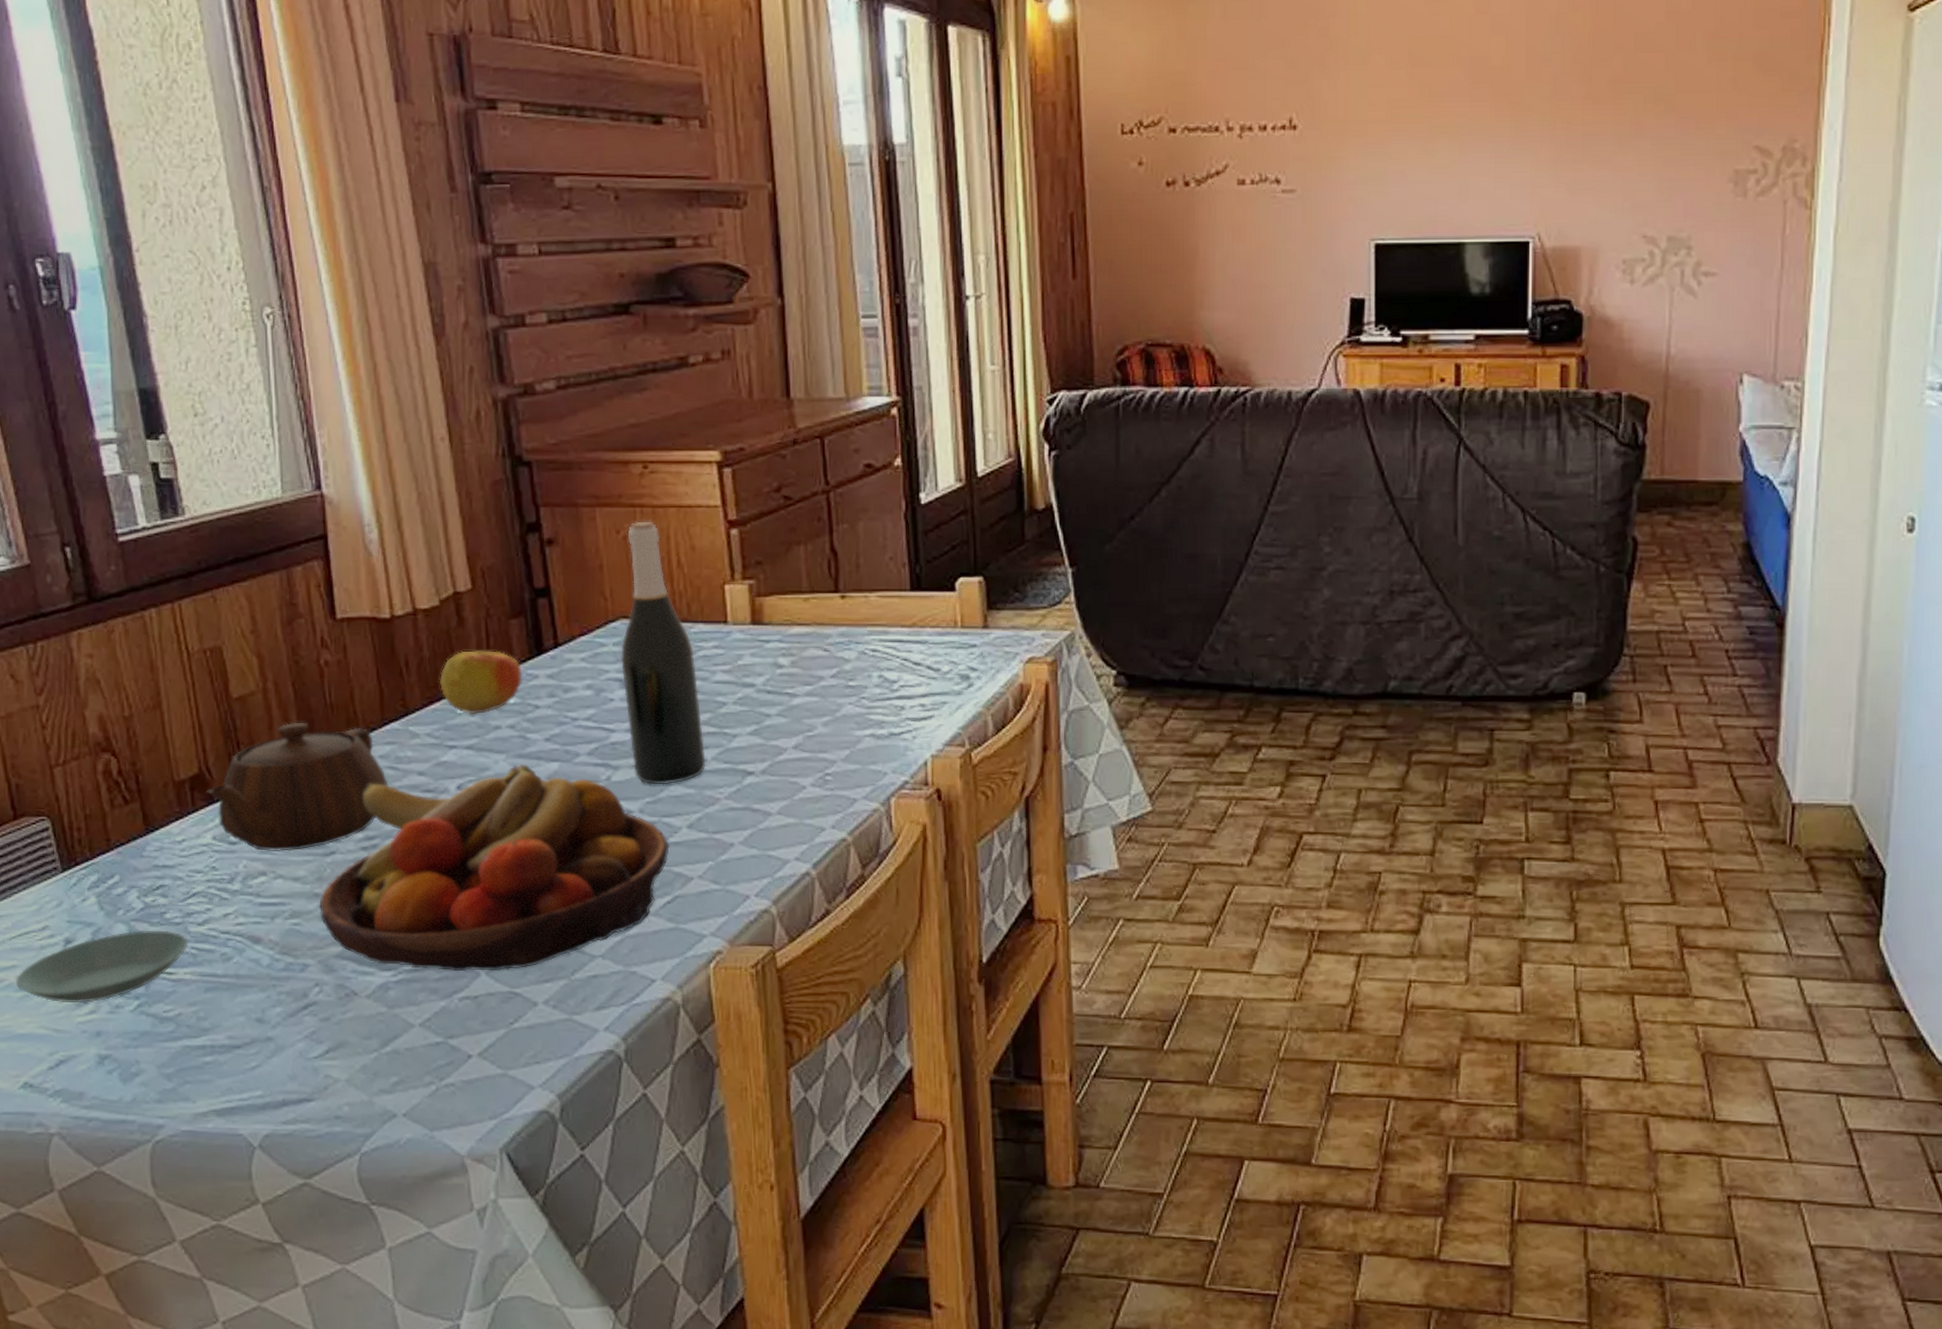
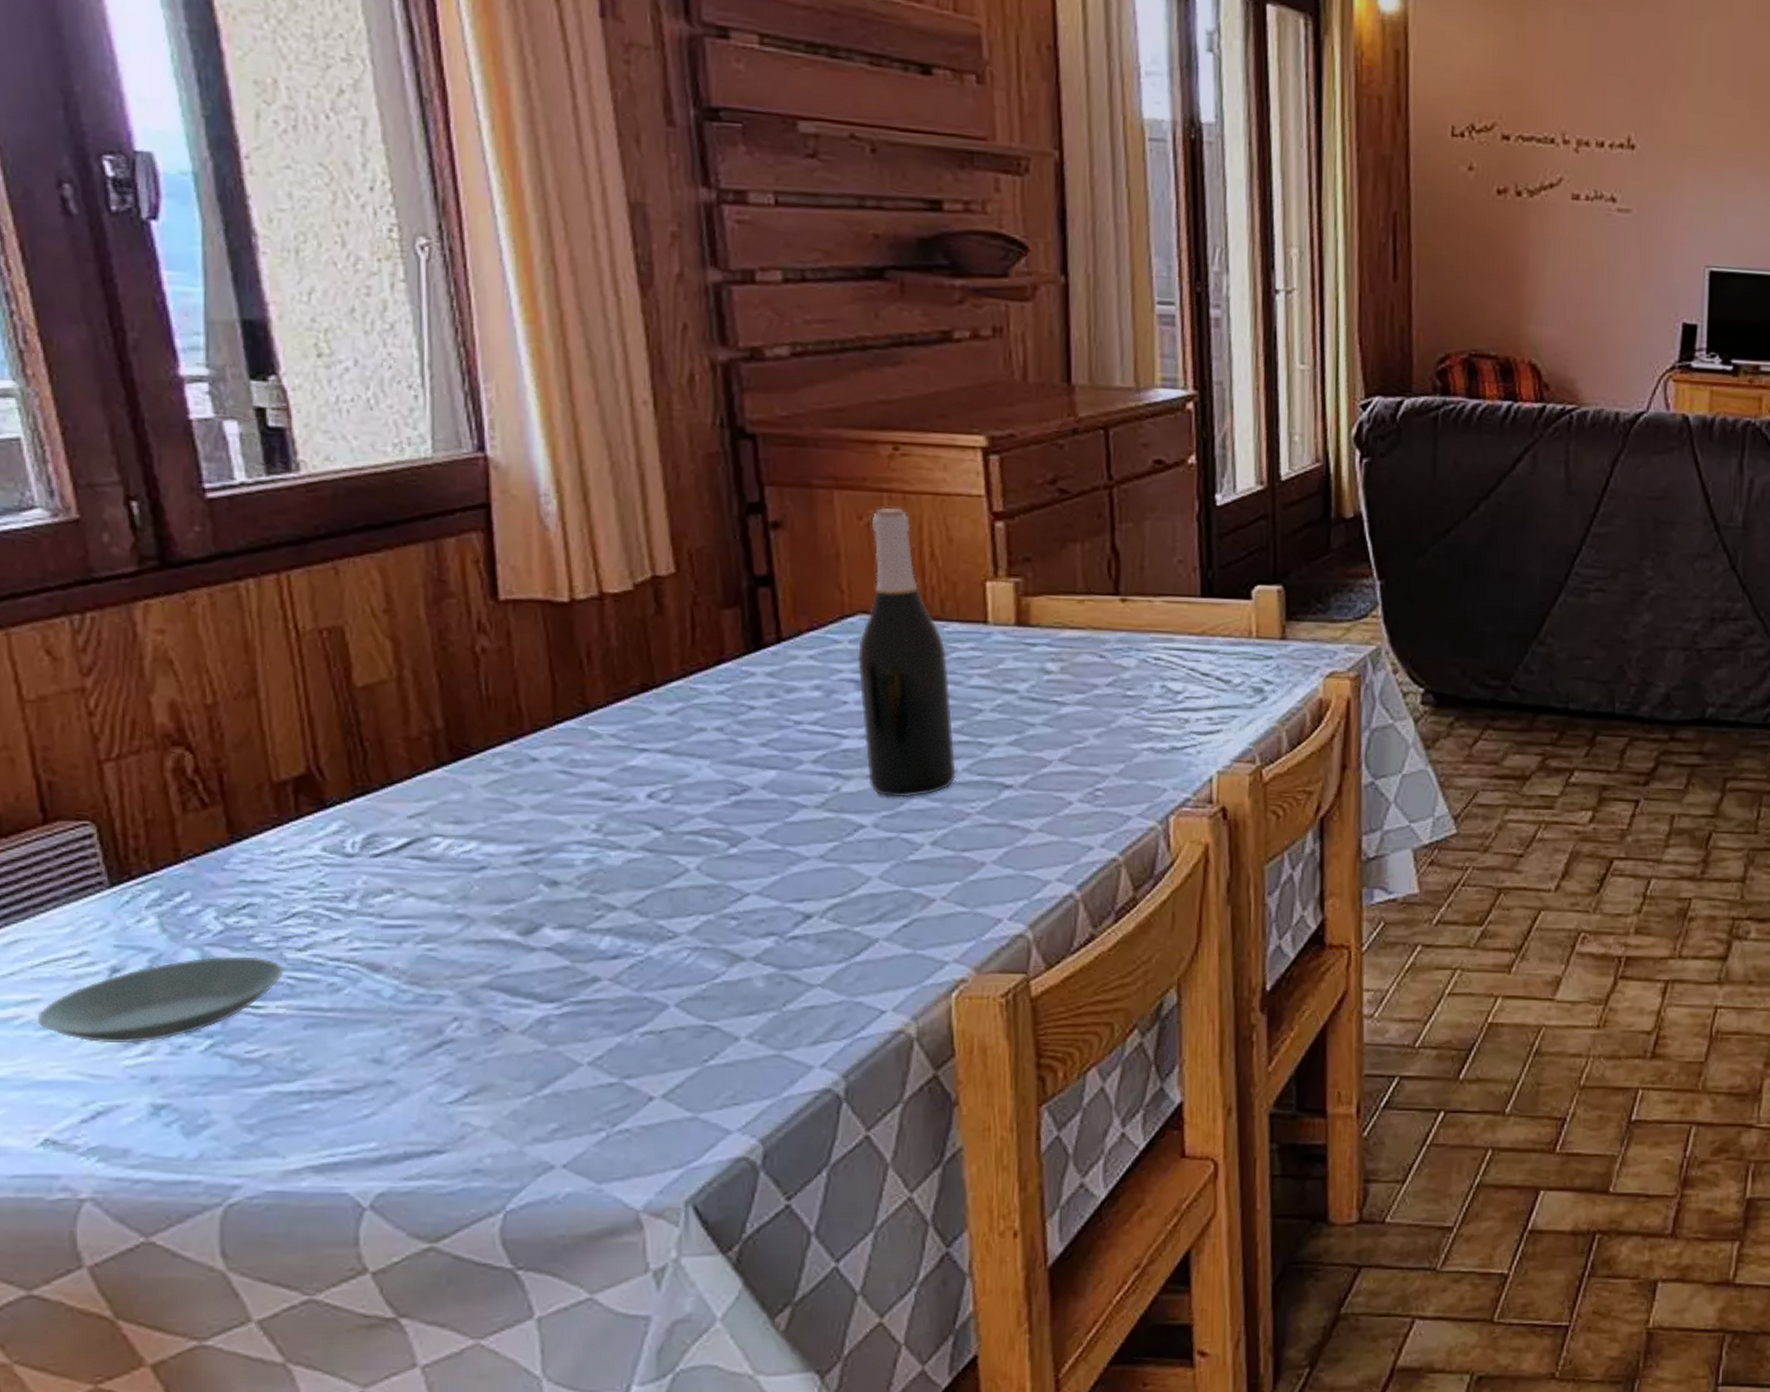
teapot: present [206,723,388,851] -> none [315,718,559,866]
fruit bowl: present [319,763,670,972] -> none [462,770,909,1004]
apple: present [439,650,522,715] -> none [629,642,735,715]

